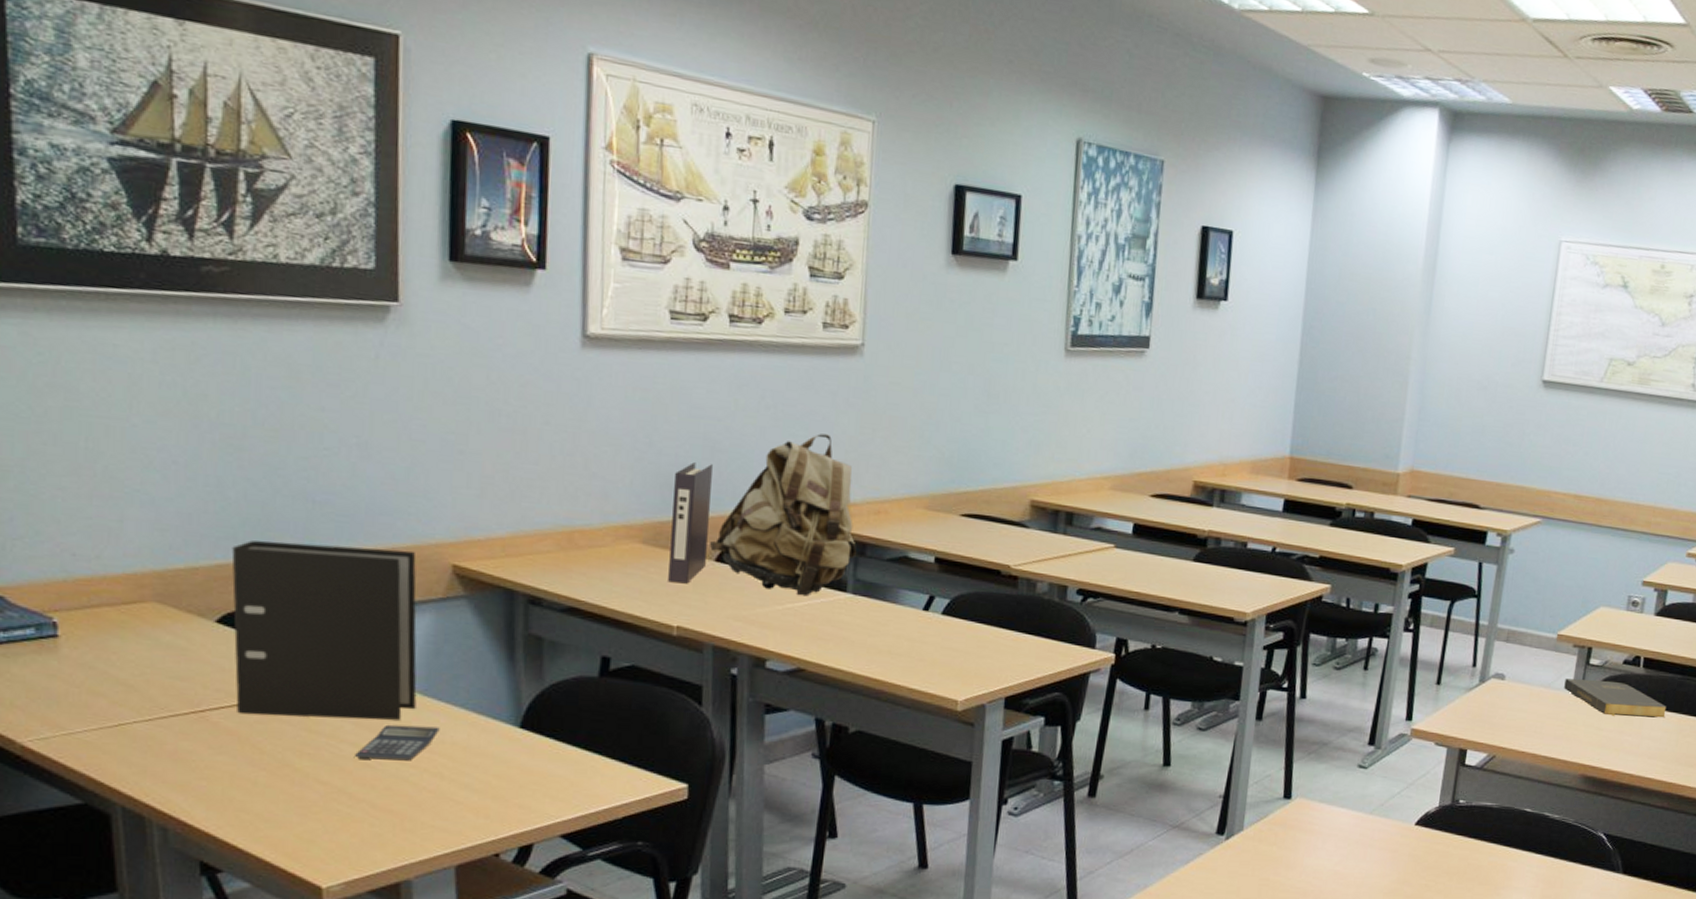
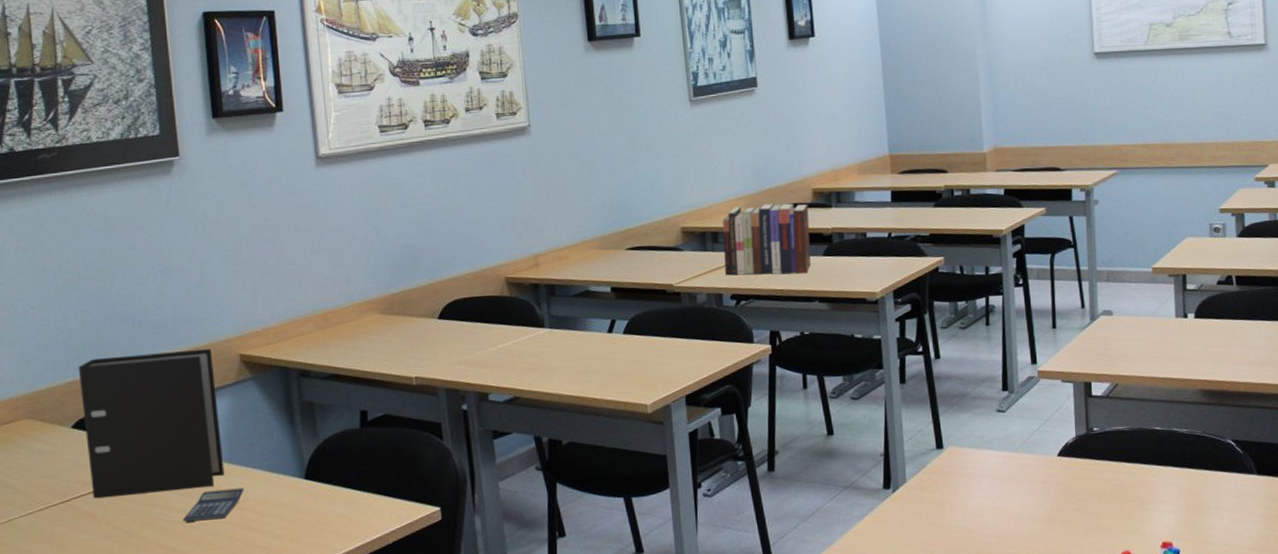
binder: present [668,462,713,584] -> none [399,241,431,342]
backpack: present [710,434,858,597] -> none [432,202,549,337]
books: none [1075,486,1186,579] -> present [722,203,811,276]
book: present [1564,678,1667,718] -> none [1167,300,1266,333]

